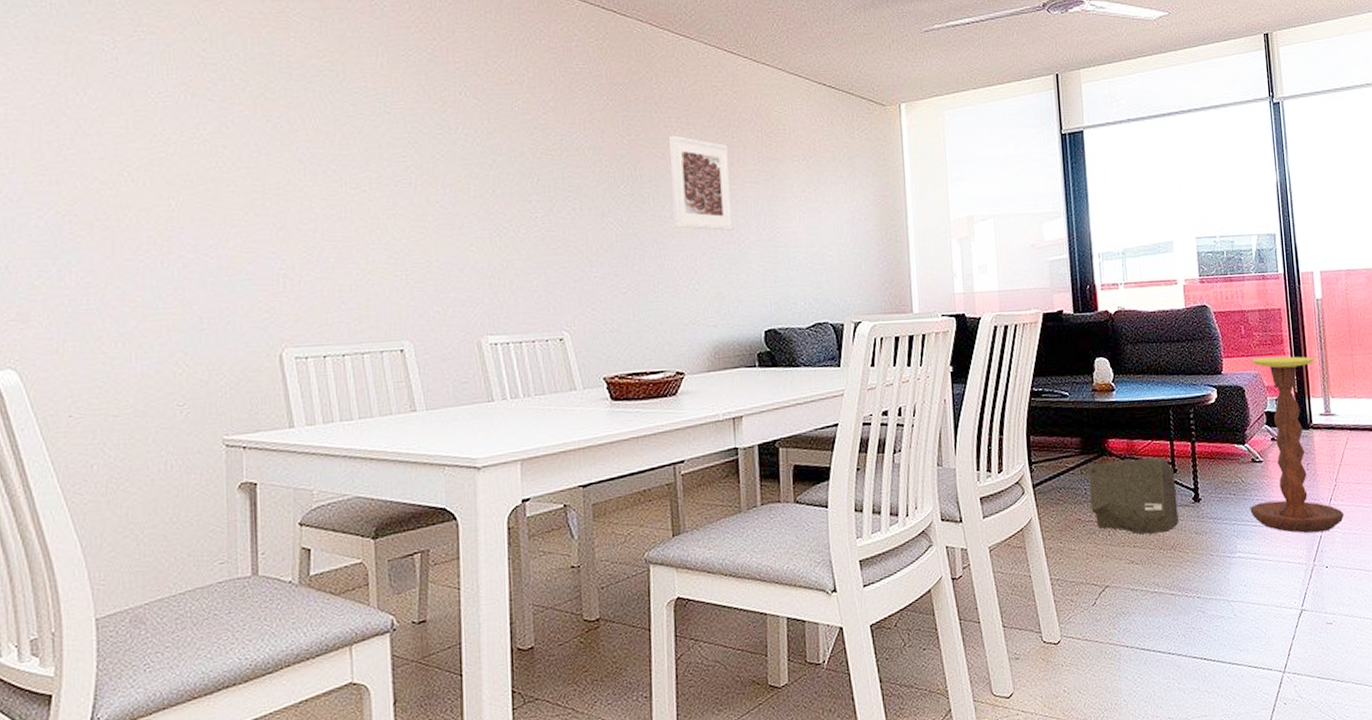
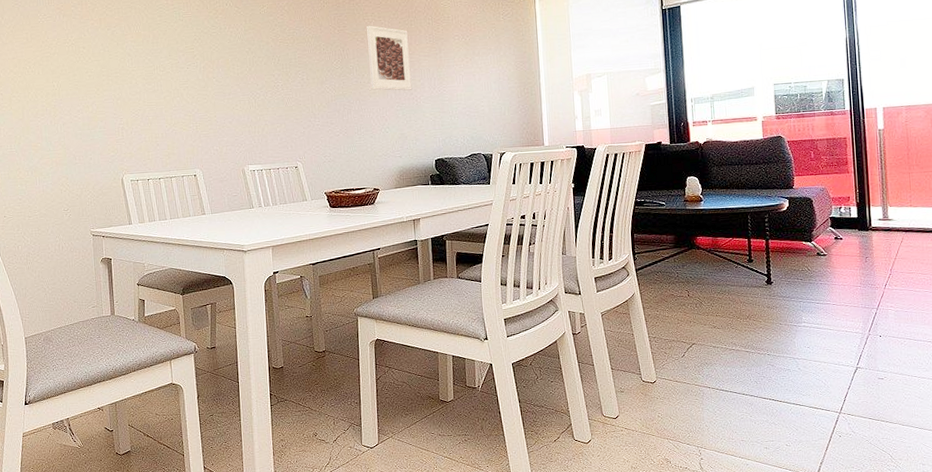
rock: present [1088,457,1179,535] -> none [680,250,754,308]
side table: present [1250,356,1345,533] -> none [814,174,898,310]

